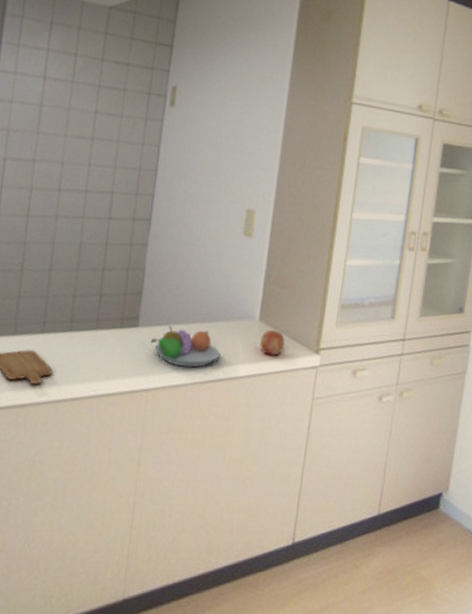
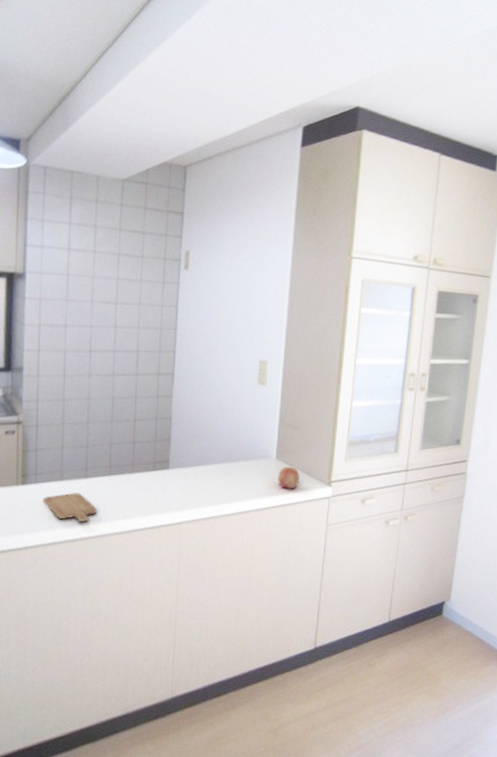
fruit bowl: present [150,325,220,368] -> none [180,466,242,502]

